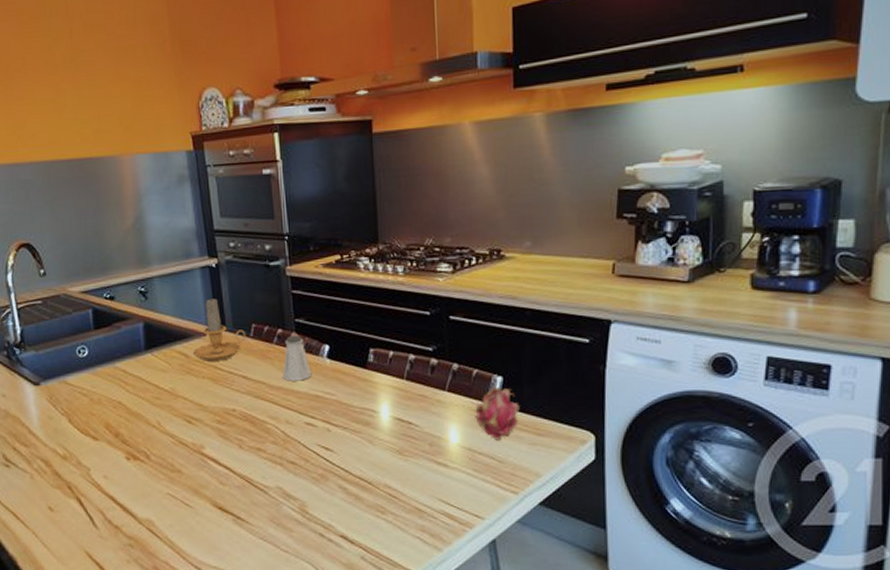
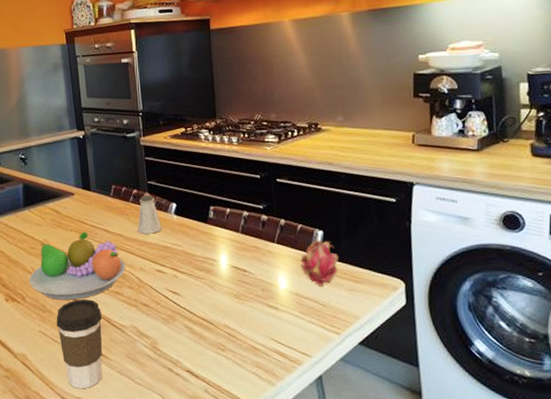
fruit bowl: none [153,379,269,459] -> present [29,232,126,301]
coffee cup: none [187,457,242,558] -> present [56,299,102,389]
candle: present [192,297,246,361] -> none [62,163,107,217]

